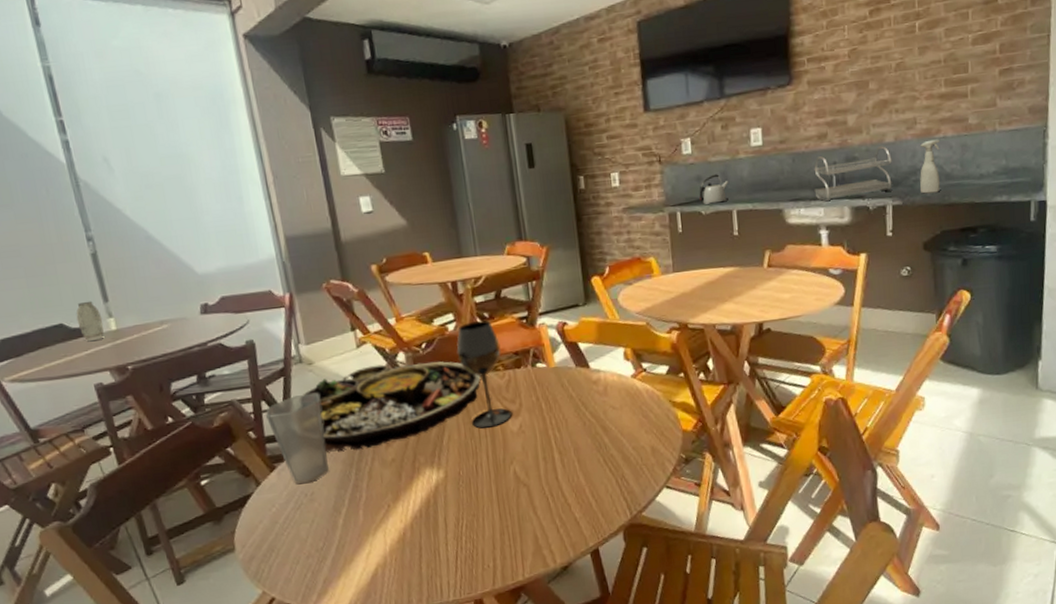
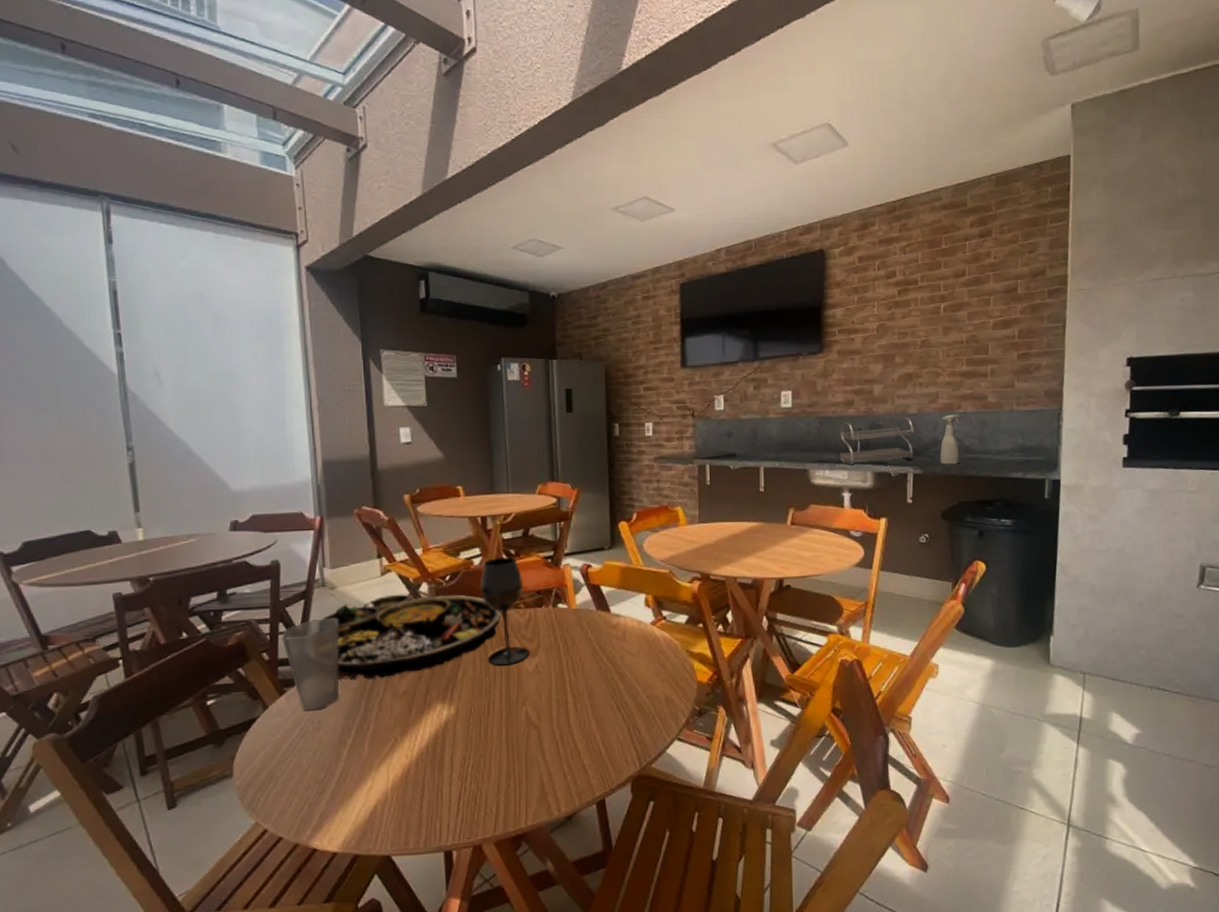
vase: present [76,301,104,342] -> none [105,509,131,551]
kettle: present [699,174,729,204] -> none [729,431,758,459]

